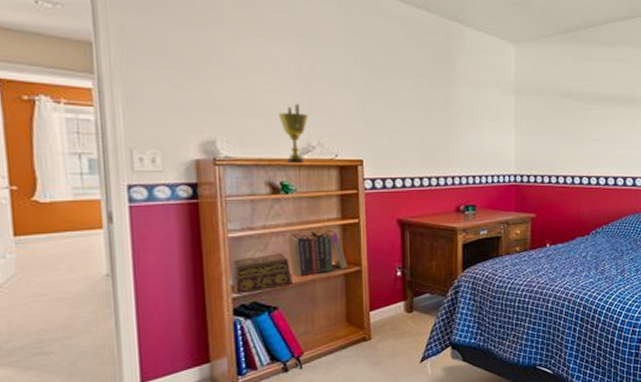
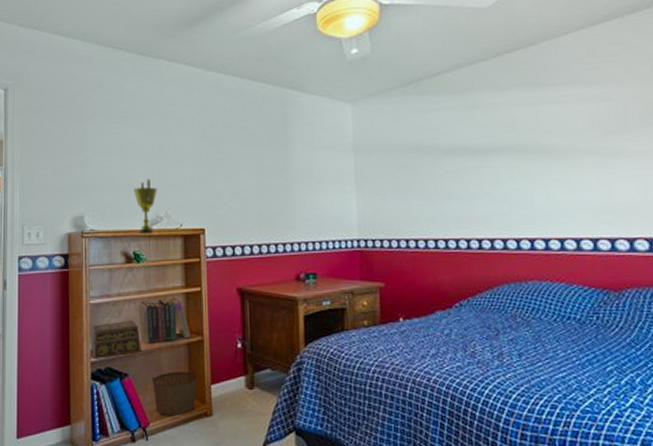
basket: none [306,298,355,345] -> present [152,369,197,417]

